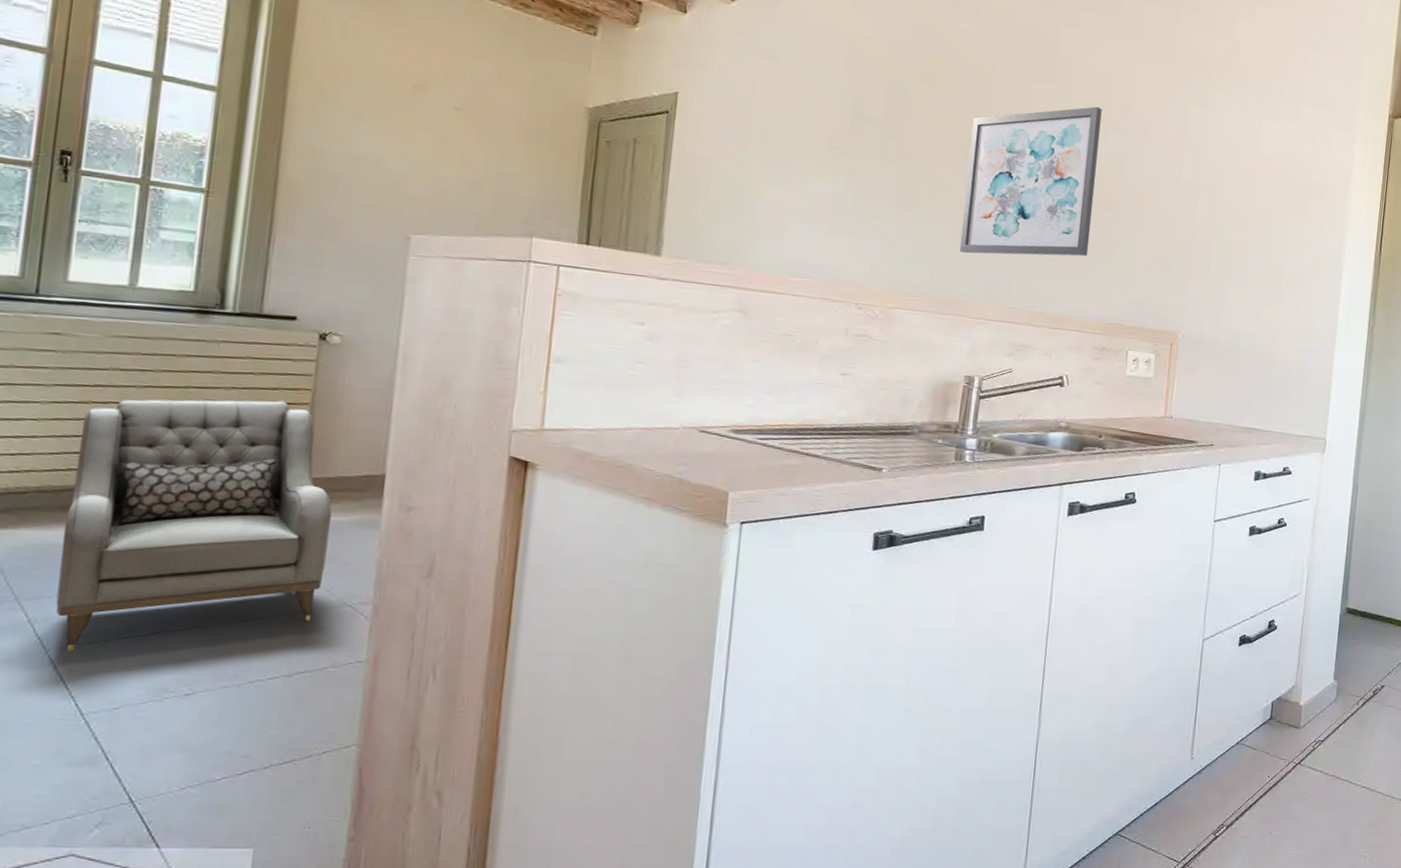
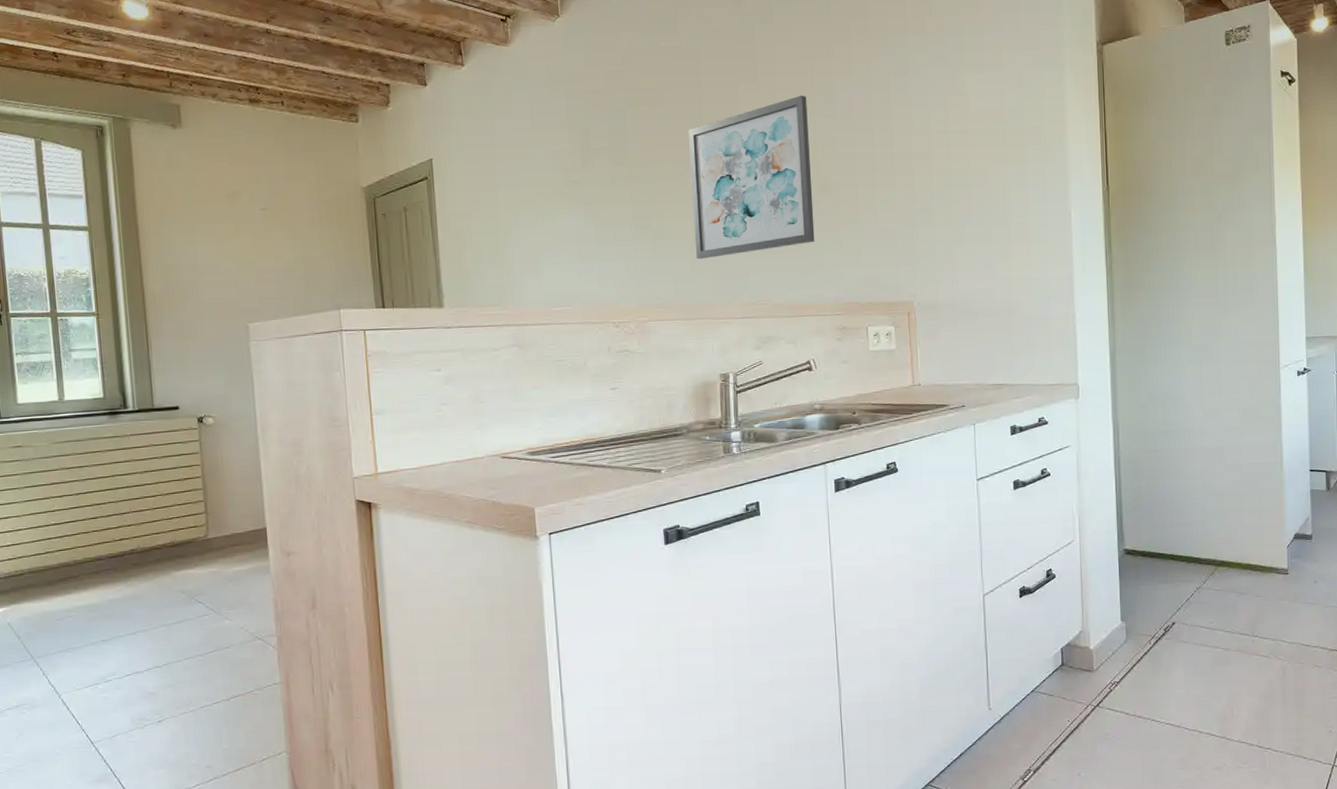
armchair: present [55,399,332,652] -> none [49,477,237,696]

